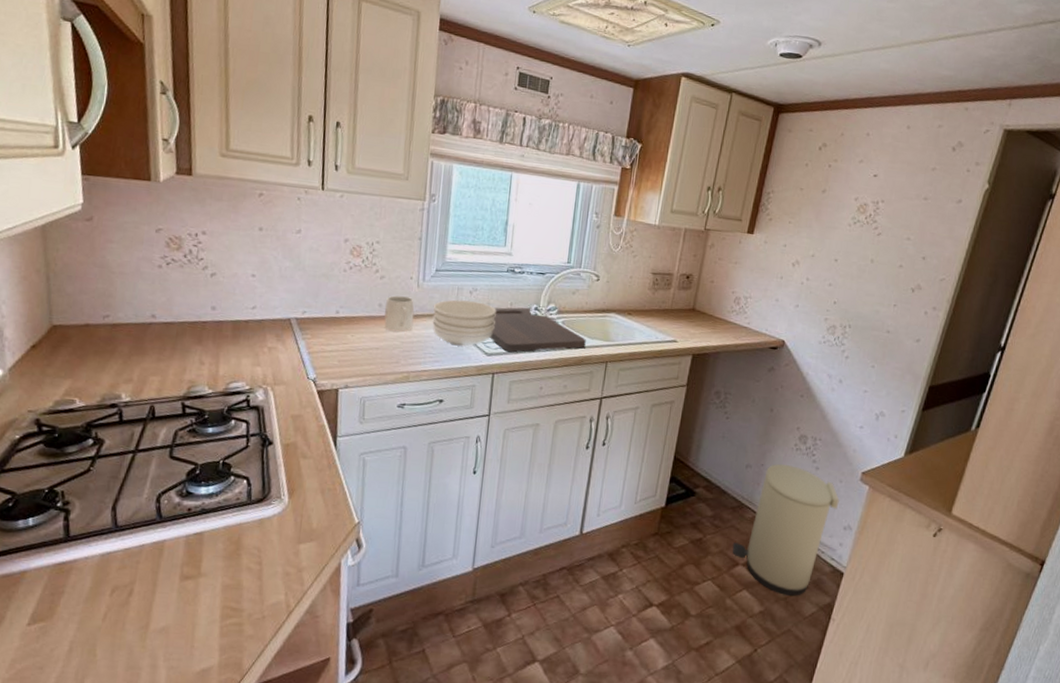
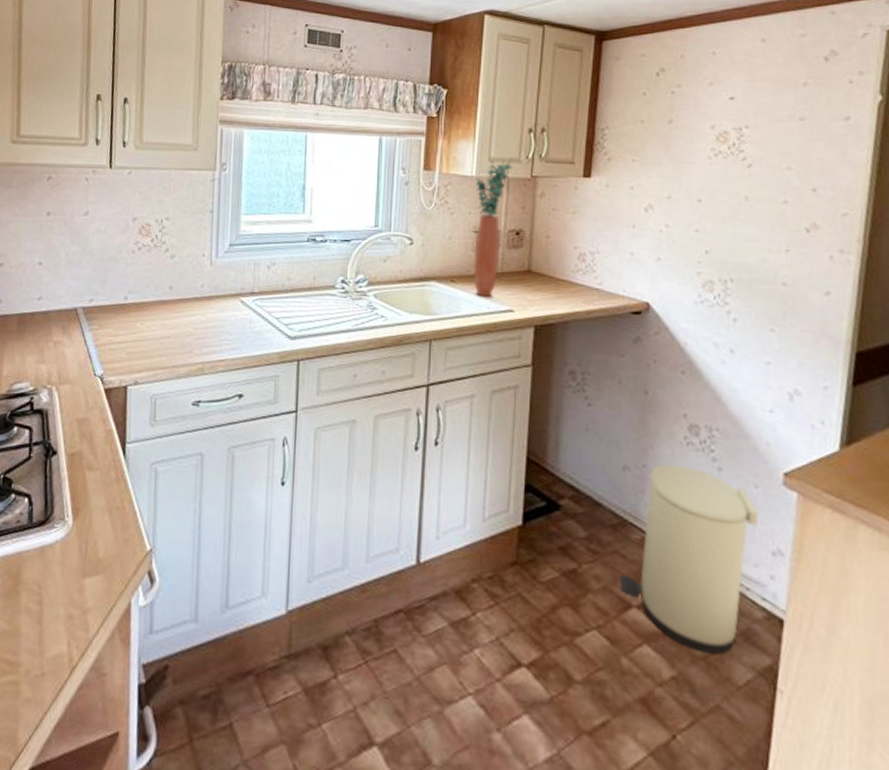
mug: present [384,295,415,333] -> none [175,276,208,318]
bowl: present [432,299,497,347] -> none [227,276,298,330]
cutting board: present [490,307,586,353] -> none [292,280,404,334]
vase: none [647,211,691,329] -> present [472,158,512,297]

